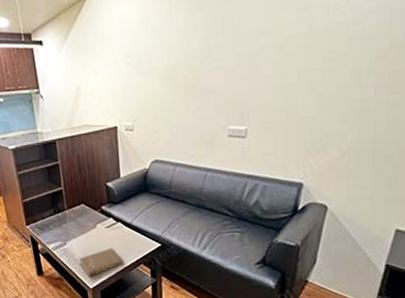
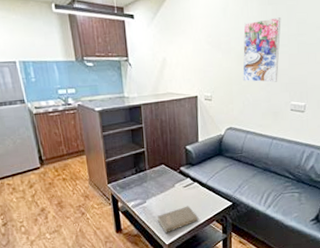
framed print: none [168,25,214,106] -> present [242,17,281,83]

